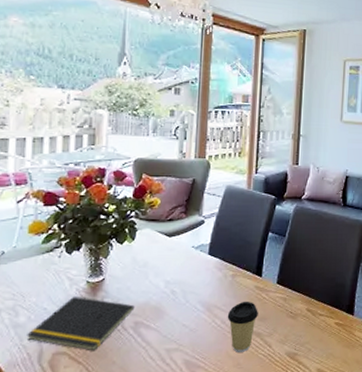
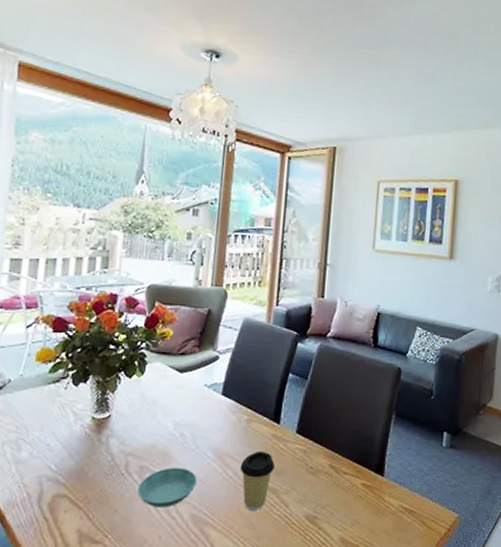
notepad: present [27,296,135,351] -> none [27,432,141,496]
saucer: none [134,320,189,357] -> present [138,467,198,508]

